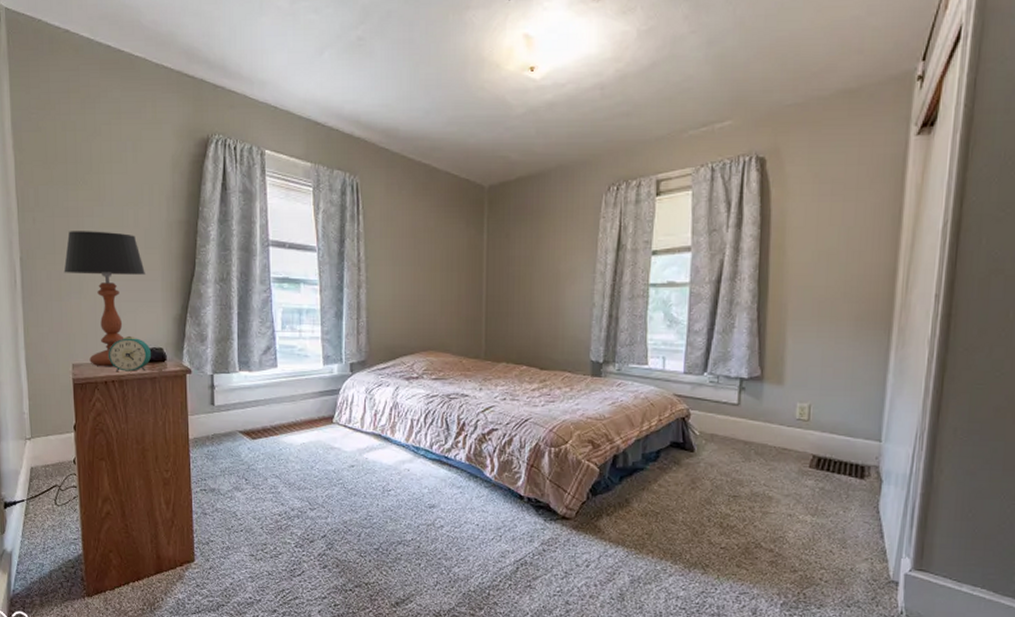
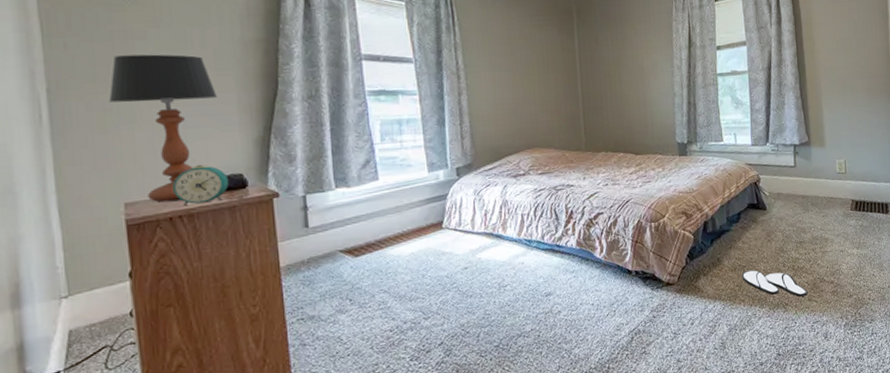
slippers: none [653,519,737,560] -> present [741,270,808,297]

